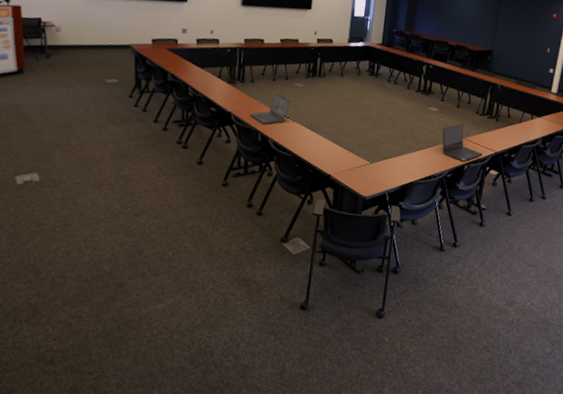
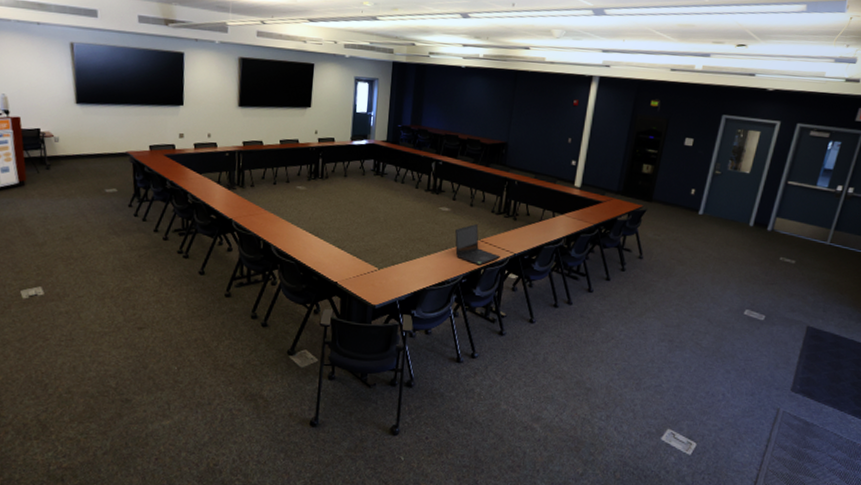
laptop computer: present [250,92,290,125] -> none [251,197,292,232]

